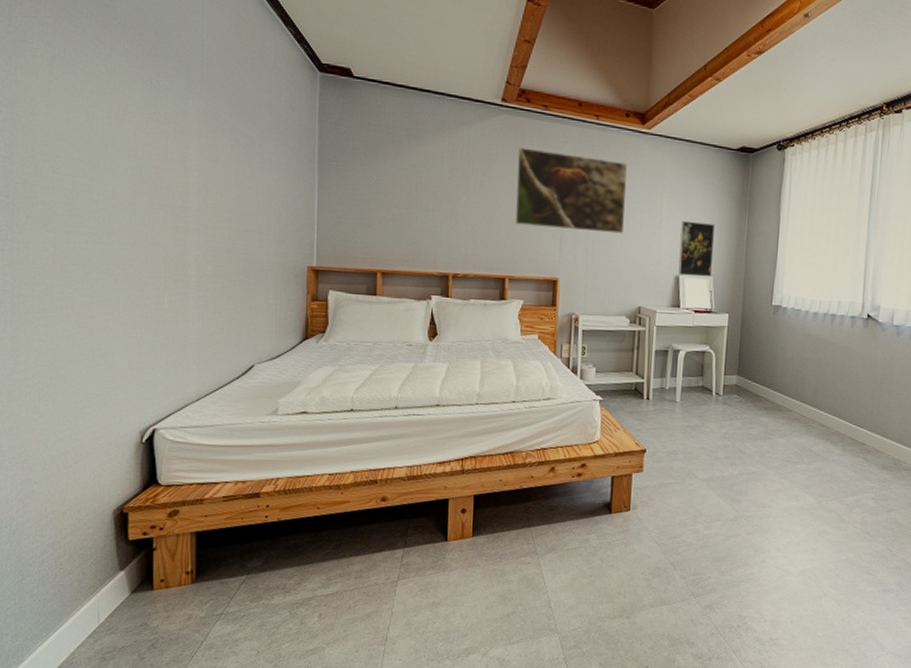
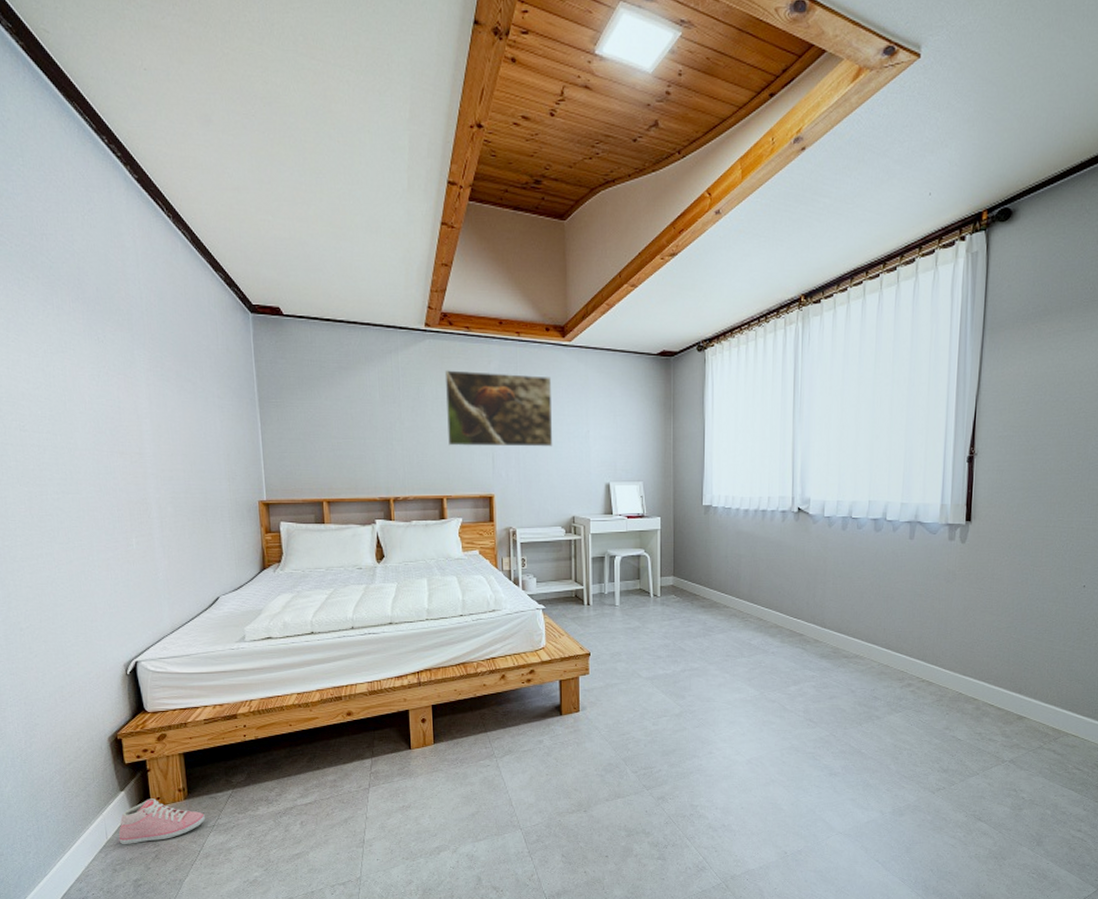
sneaker: none [112,580,212,630] -> present [118,798,205,844]
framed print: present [678,220,716,277] -> none [608,429,642,483]

